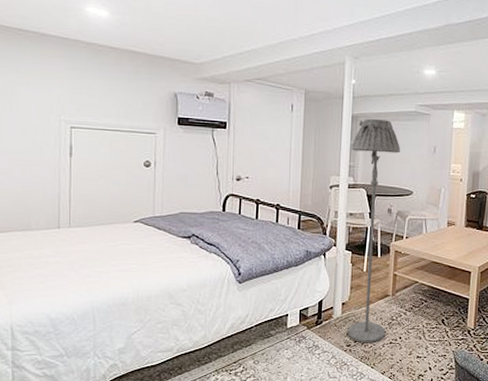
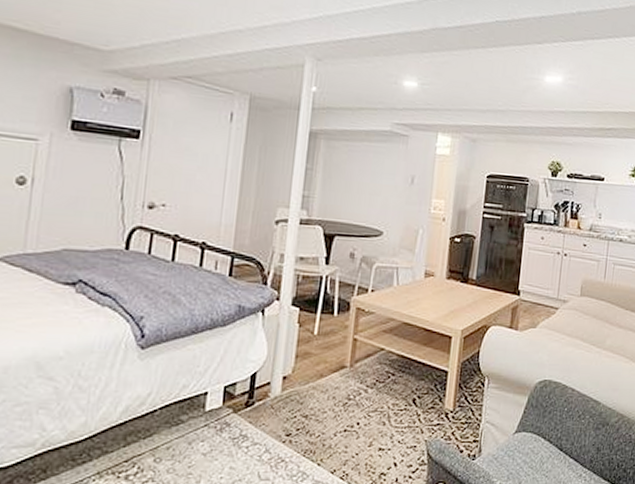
floor lamp: present [347,118,401,343] -> none [288,137,370,432]

